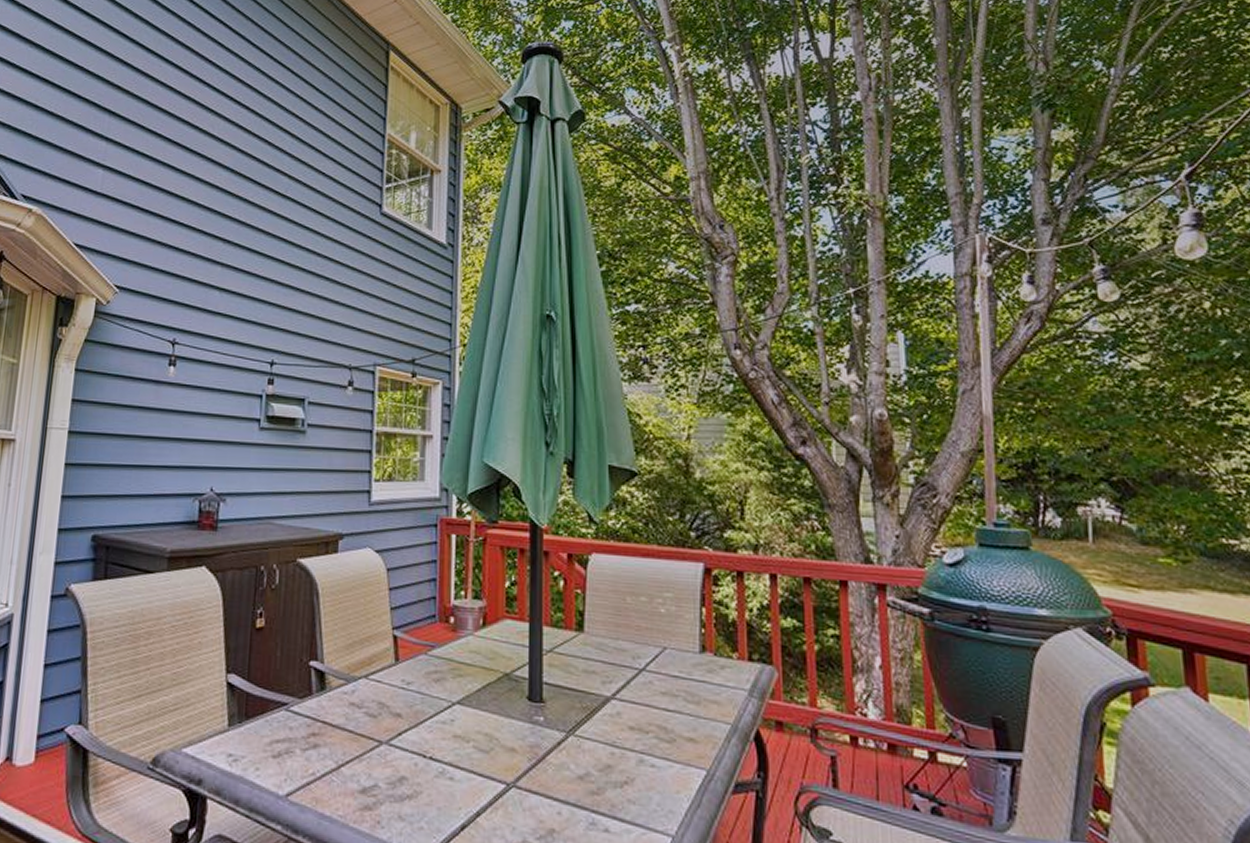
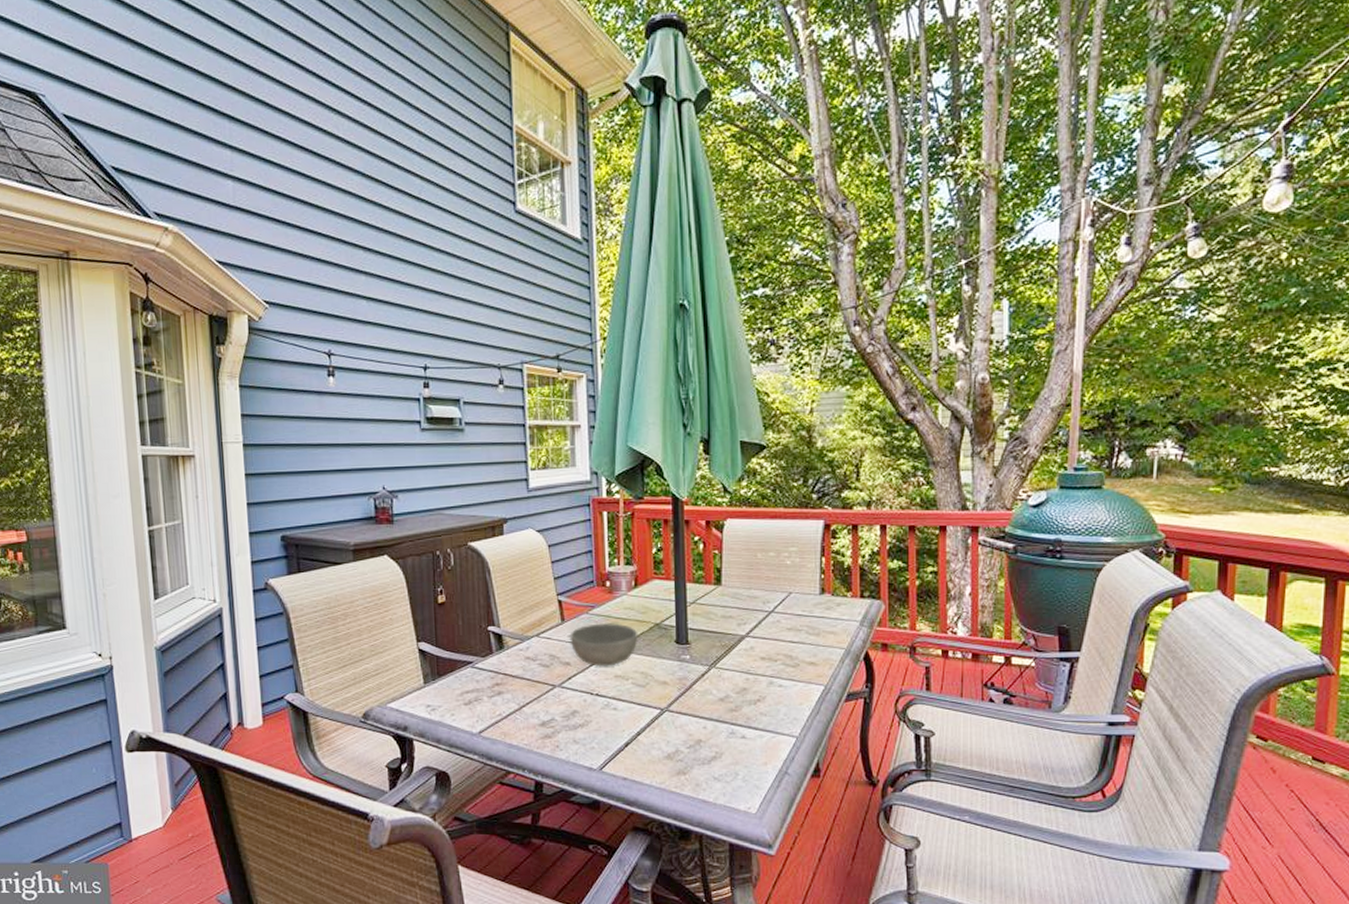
bowl: none [403,666,484,723] -> present [569,622,638,667]

